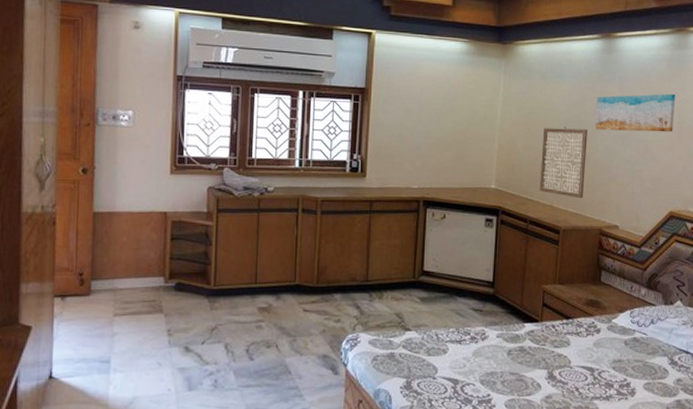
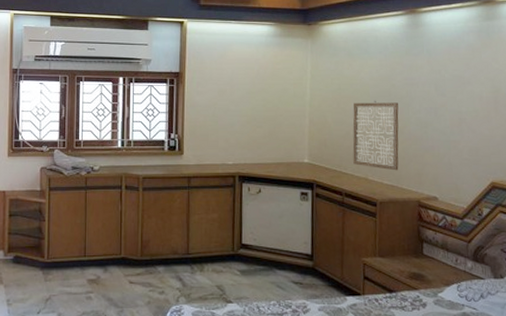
wall art: present [594,93,675,133] -> none [405,64,488,102]

